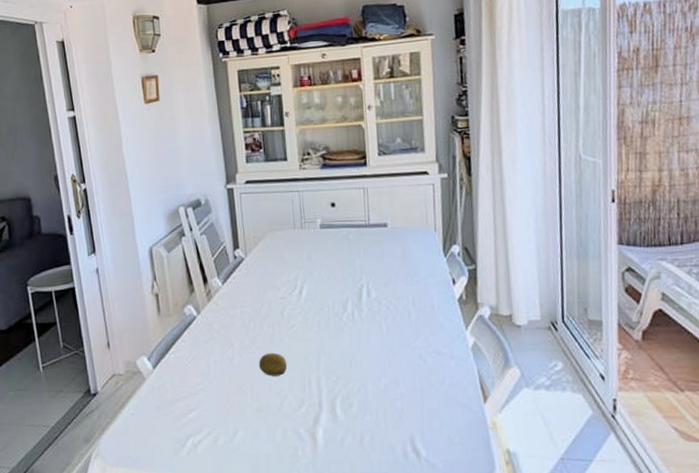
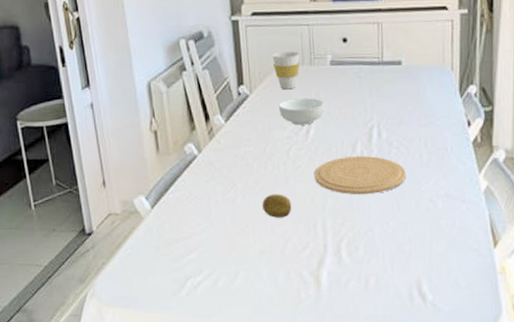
cup: none [265,216,292,253] -> present [272,51,300,90]
cereal bowl: none [272,260,316,286] -> present [278,98,325,125]
plate: none [307,314,396,352] -> present [314,155,407,194]

